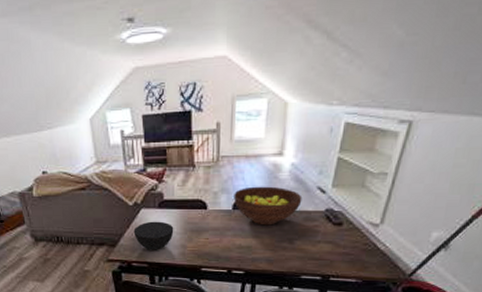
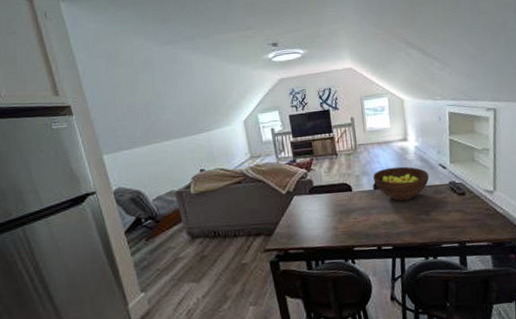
bowl: present [133,221,174,249] -> none [288,206,325,235]

